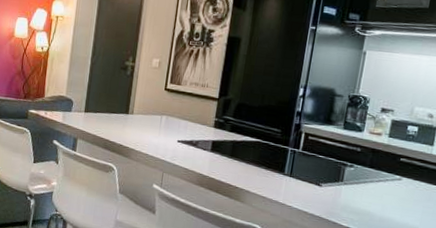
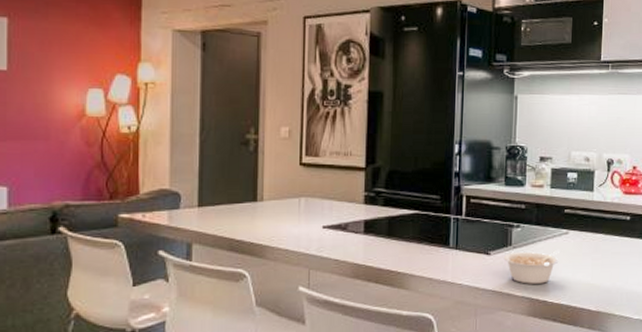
legume: none [333,188,391,220] -> present [503,250,561,284]

